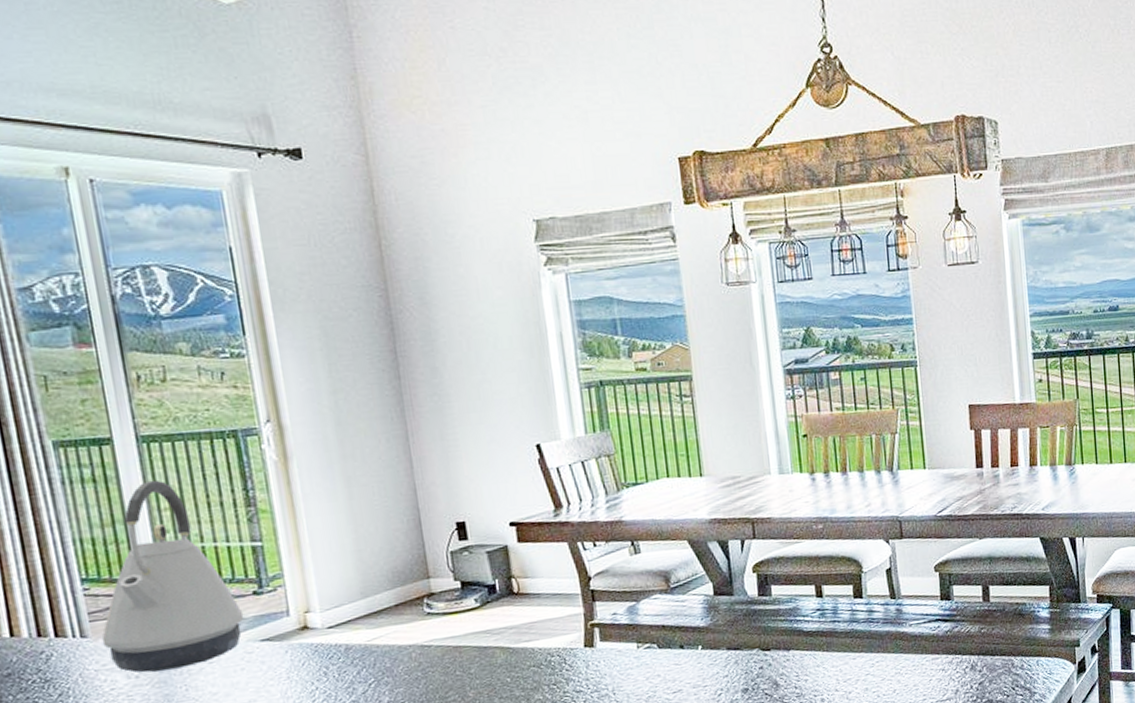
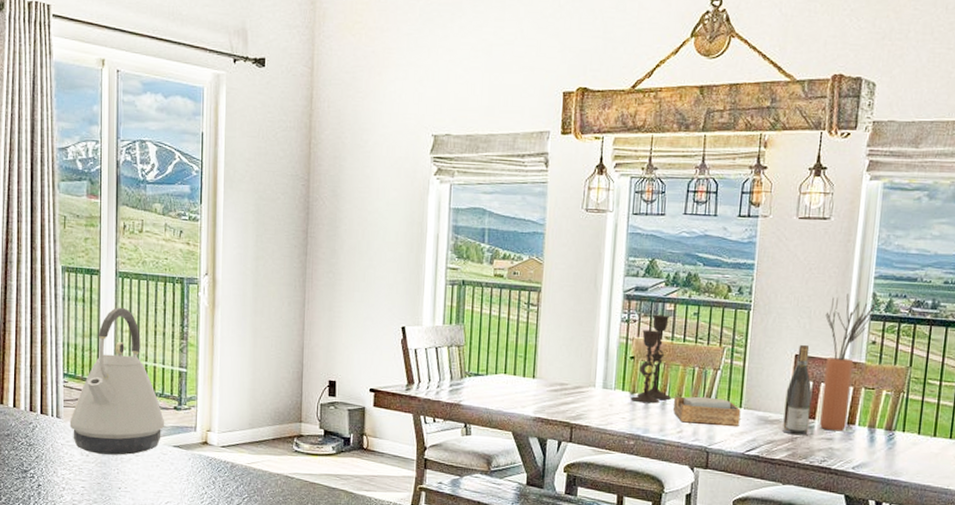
candlestick: none [810,384,854,482] -> present [630,314,672,404]
napkin holder: none [855,463,927,495] -> present [672,396,741,427]
wine bottle: none [966,393,995,487] -> present [782,344,812,436]
vase: none [990,336,1036,477] -> present [820,294,877,432]

